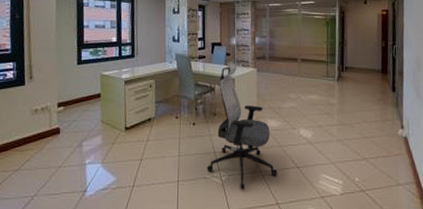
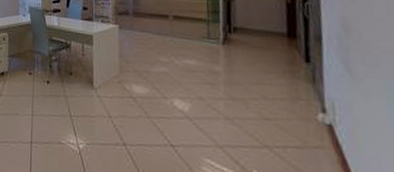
office chair: present [206,61,277,190] -> none [62,16,146,163]

